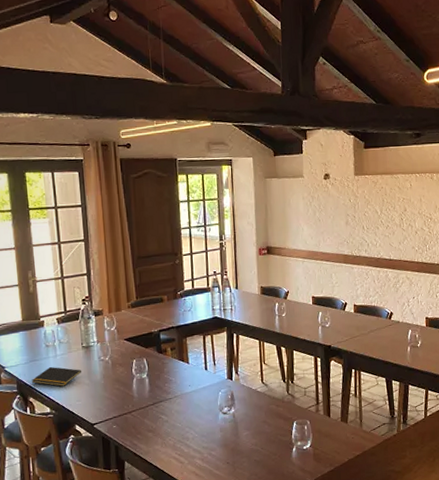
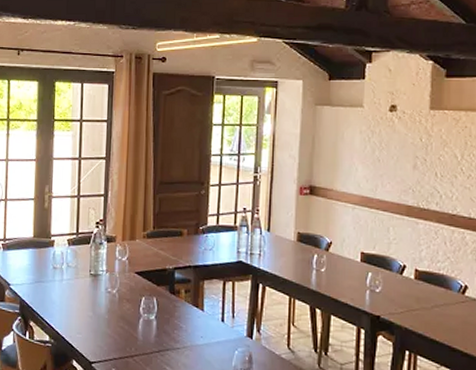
notepad: present [31,367,82,387] -> none [34,291,87,315]

